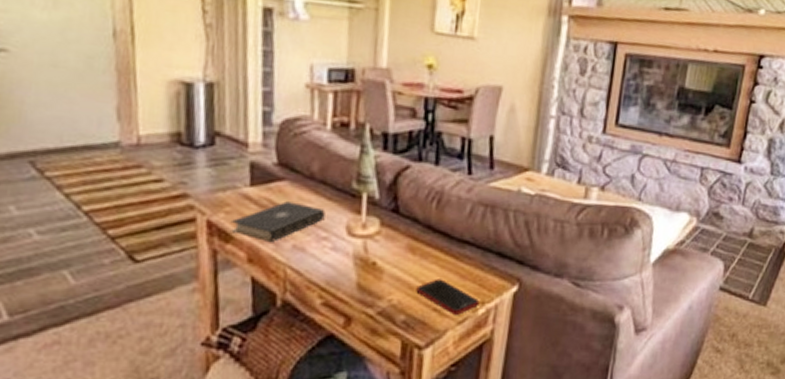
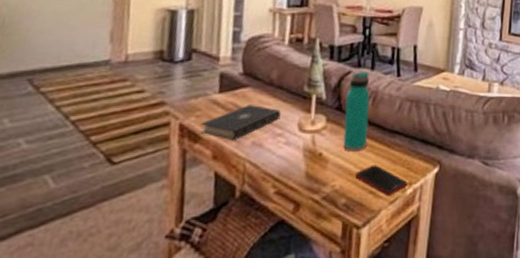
water bottle: none [401,166,434,262] -> present [343,71,370,151]

